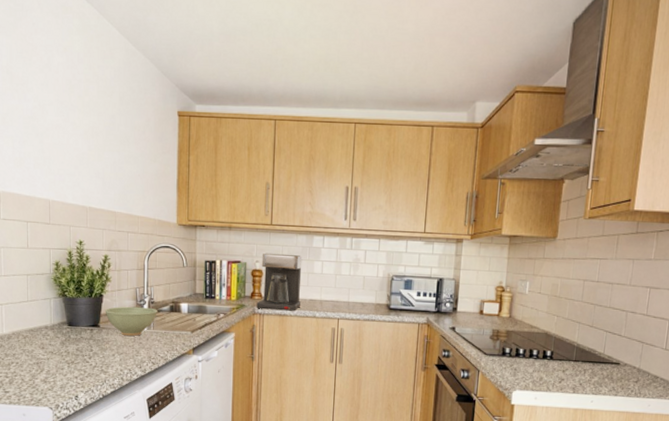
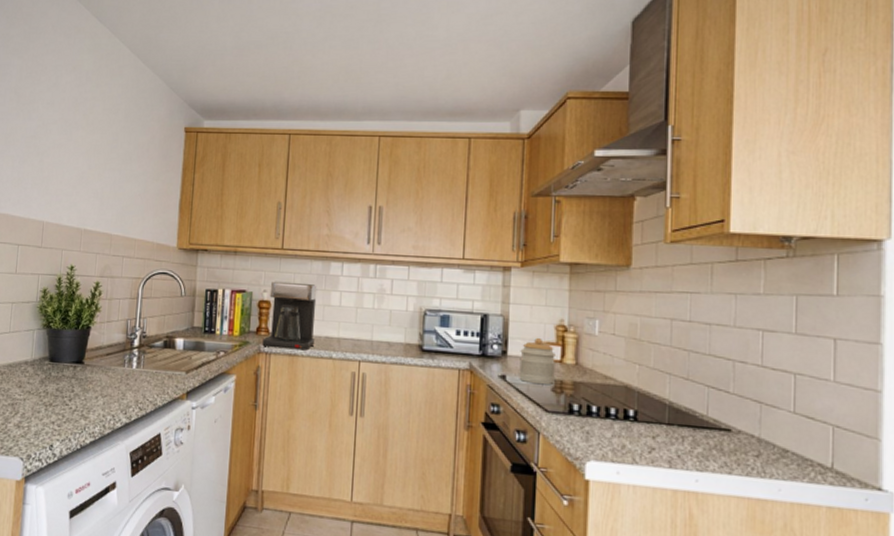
bowl: present [105,306,157,336] -> none [91,340,149,376]
jar: none [465,296,495,334] -> present [519,337,556,386]

